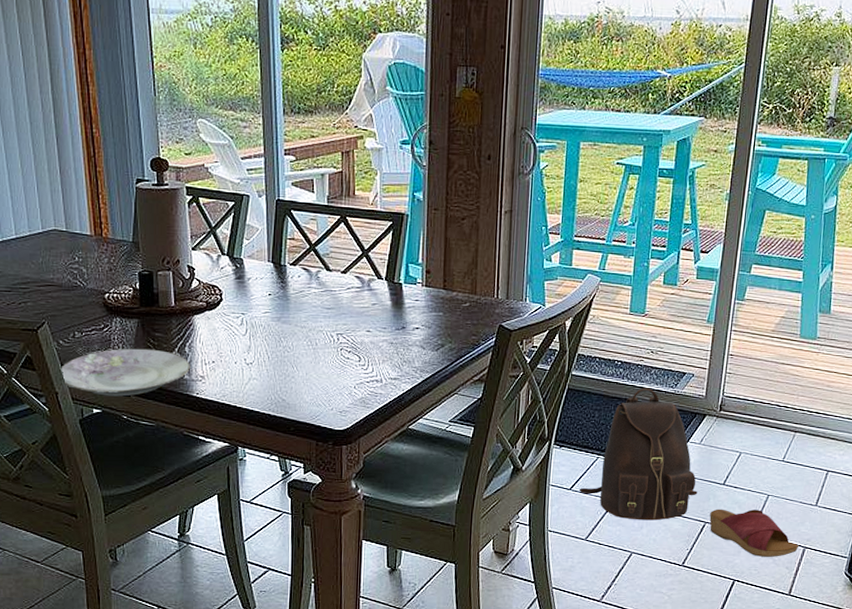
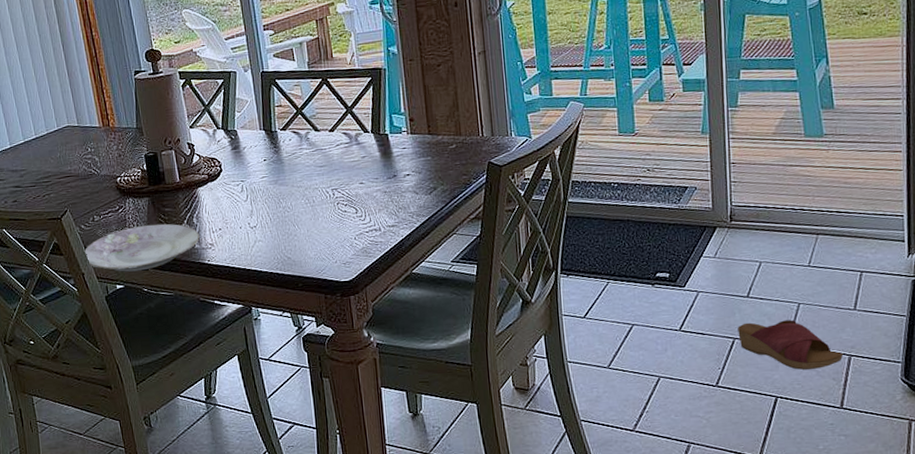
backpack: present [578,388,698,521] -> none [593,206,721,343]

